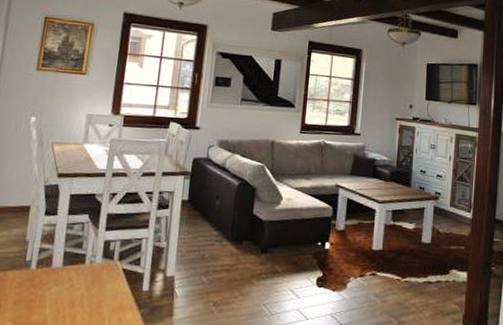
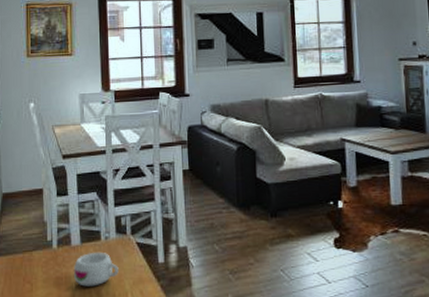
mug: none [48,275,100,312] -> present [73,252,119,287]

